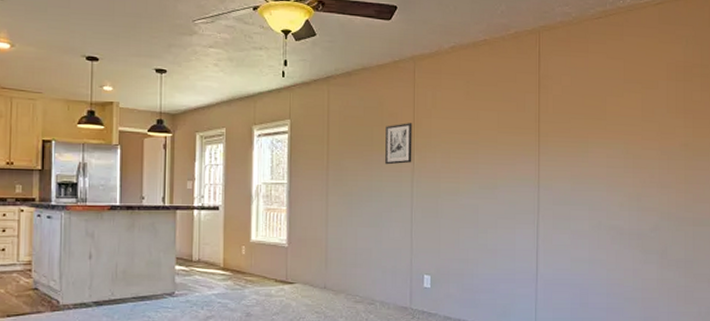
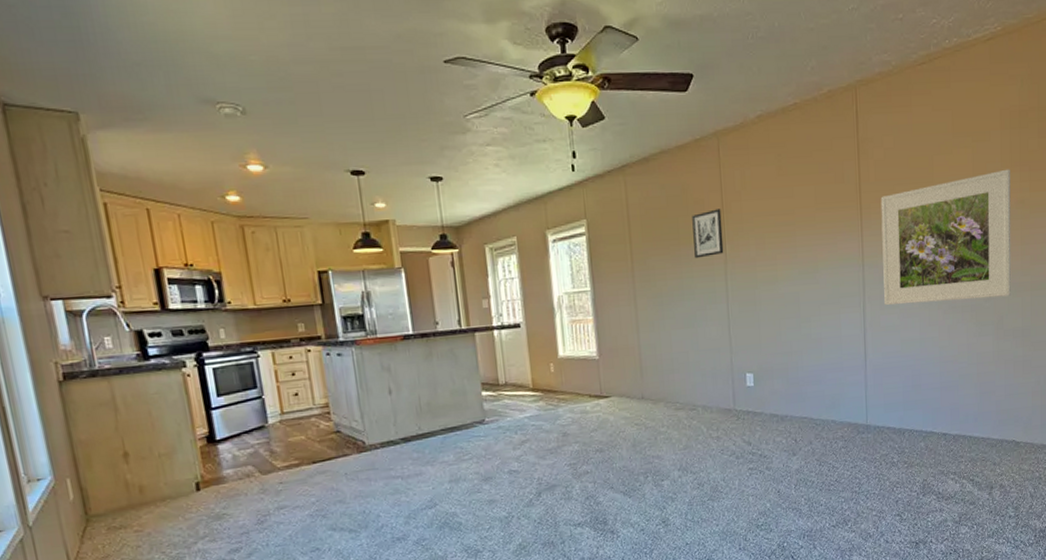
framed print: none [557,115,676,229] -> present [880,169,1011,306]

